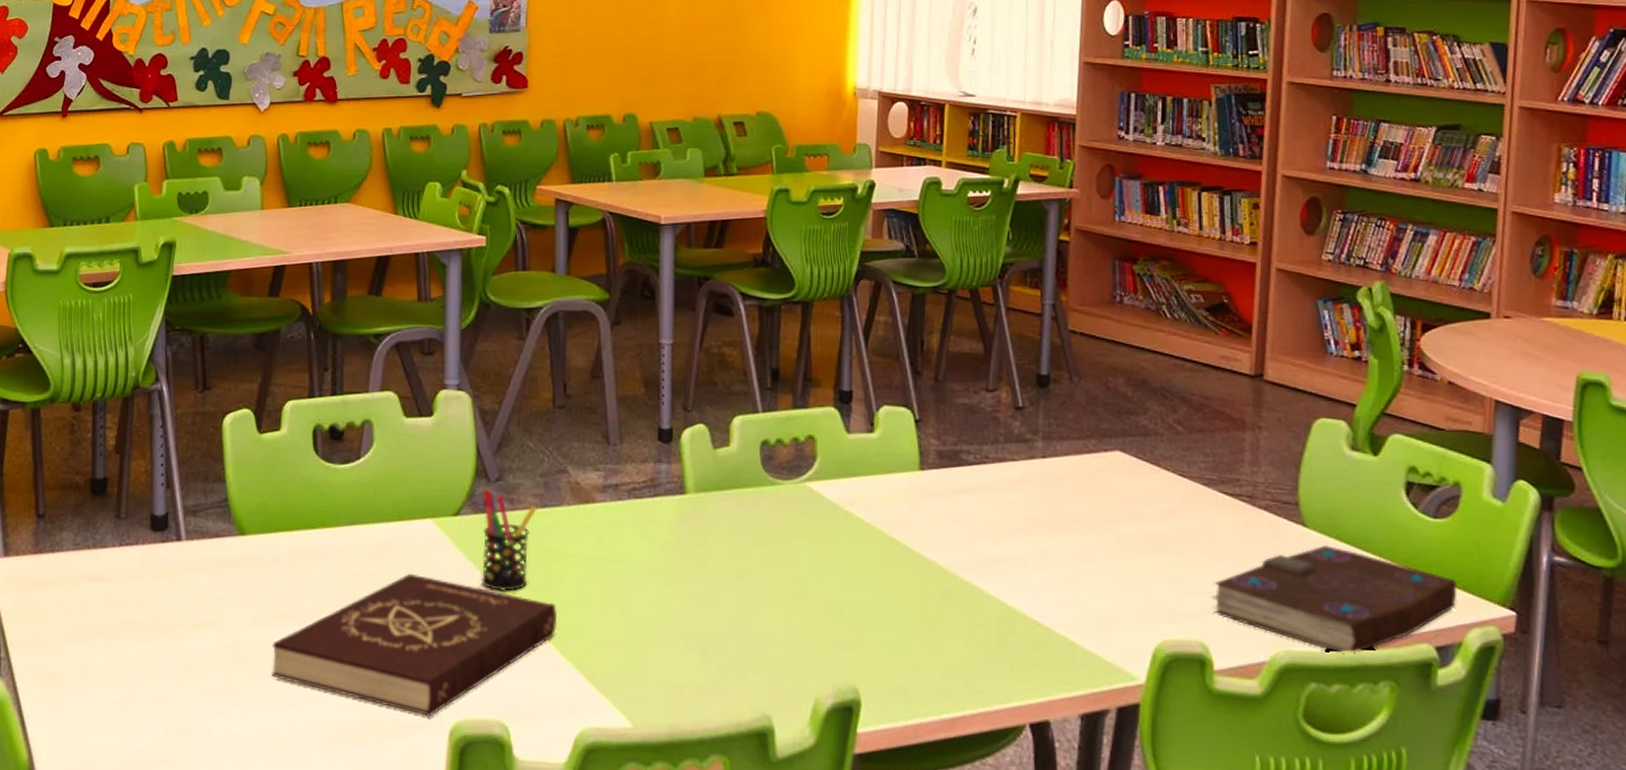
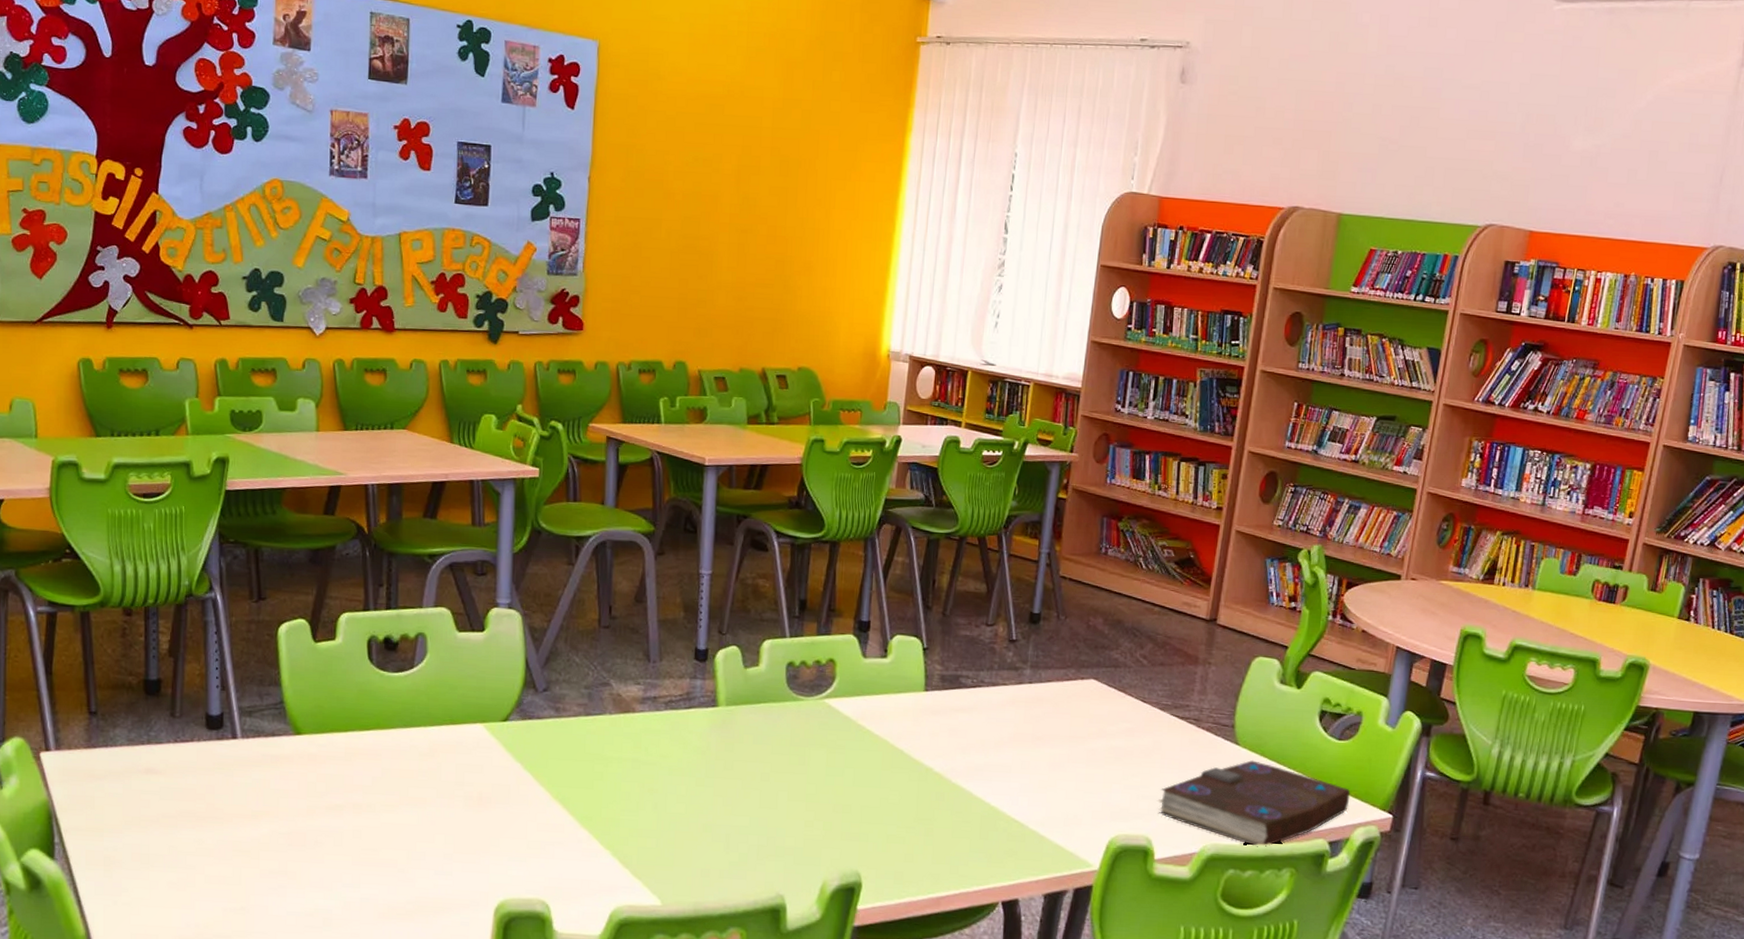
book: present [272,573,558,717] -> none [326,771,597,897]
pen holder: present [481,489,537,592] -> none [527,698,581,789]

